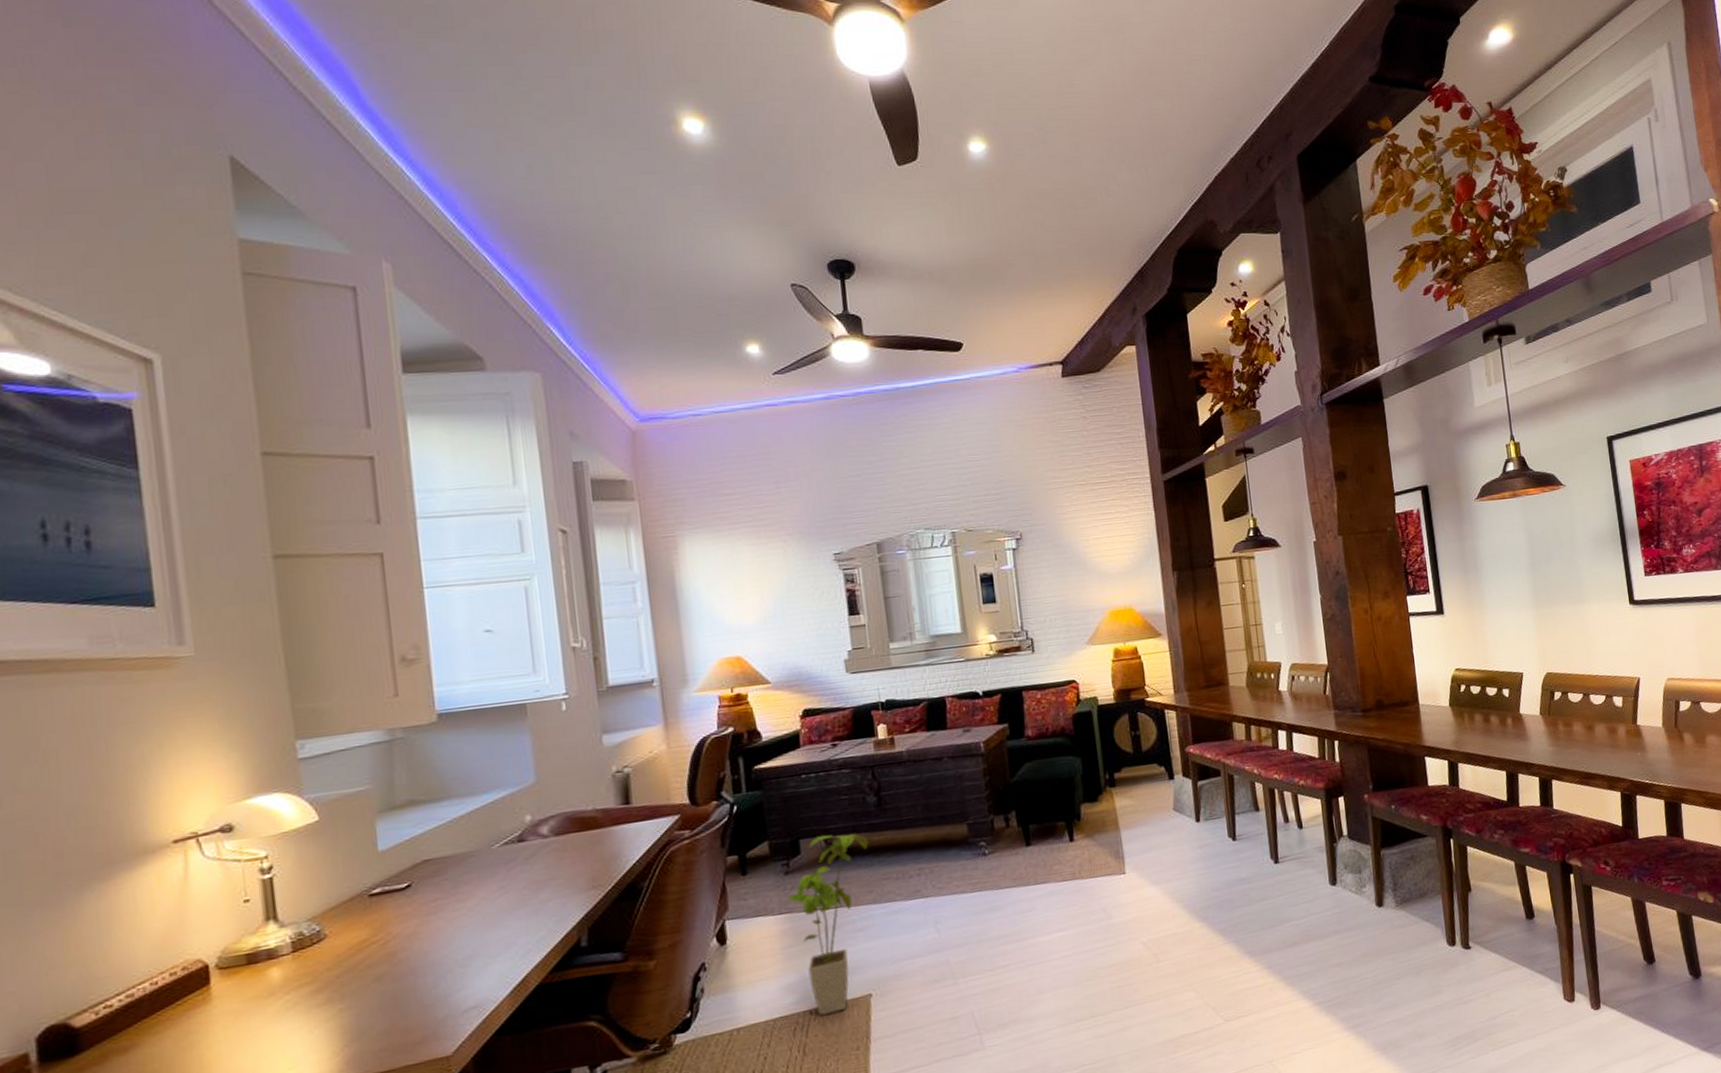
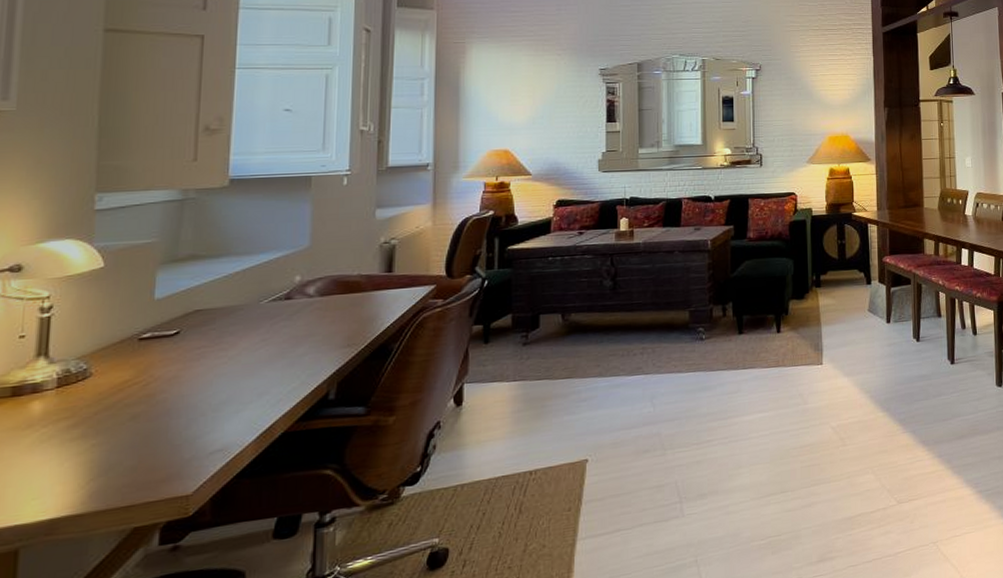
house plant: present [787,834,869,1015] -> none [522,311,601,477]

